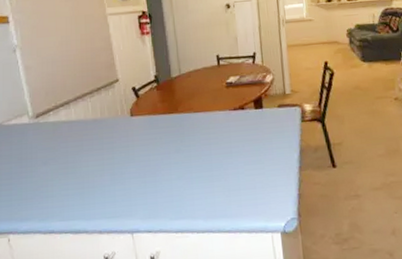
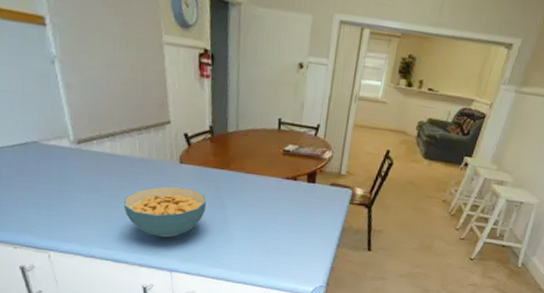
cereal bowl: none [80,139,161,197] -> present [123,186,207,238]

